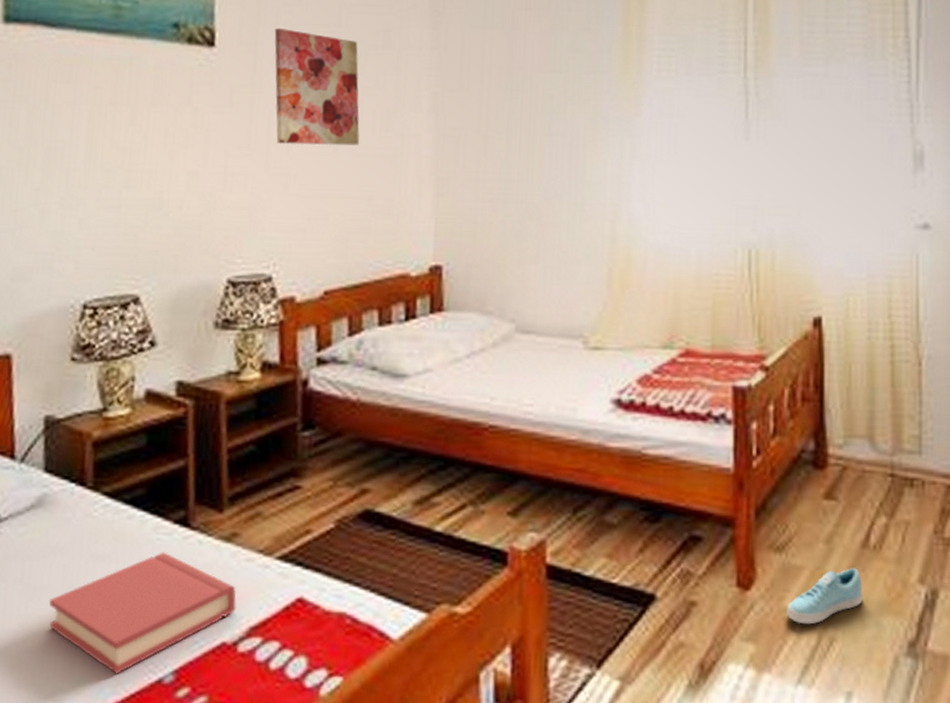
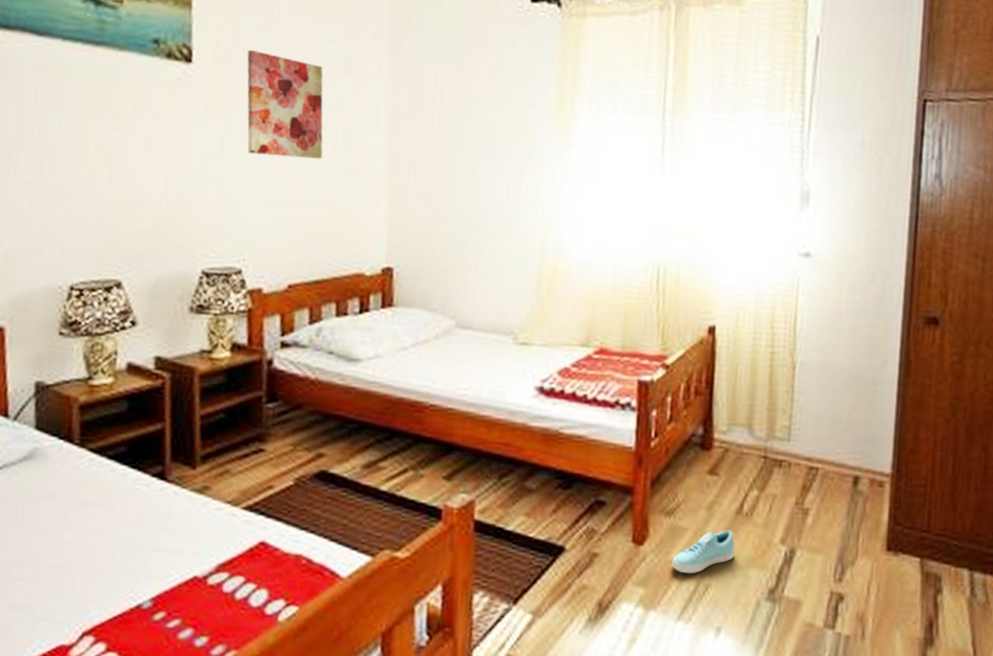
hardback book: present [49,552,237,674] -> none [40,500,207,600]

